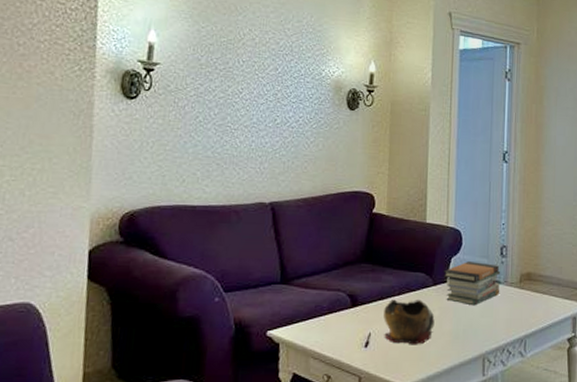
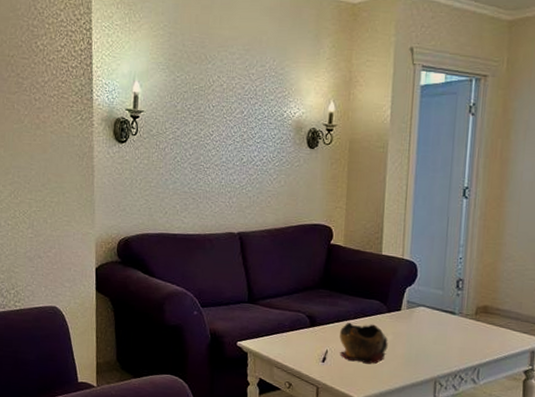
book stack: present [443,262,501,306] -> none [397,292,456,334]

